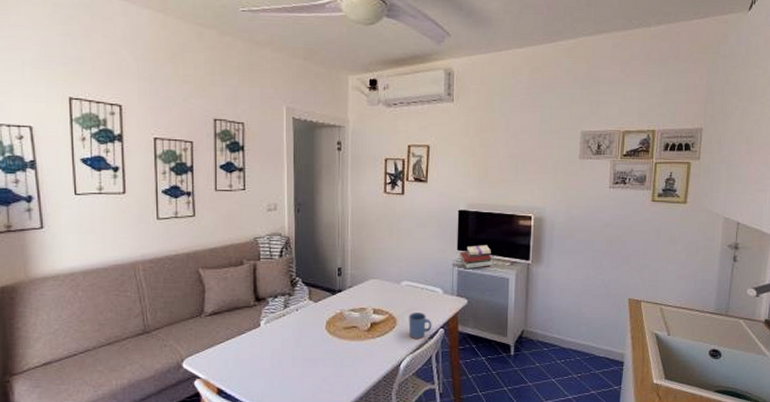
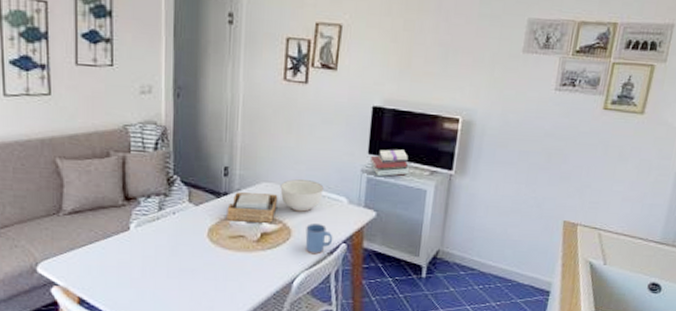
napkin holder: none [341,289,384,314] -> present [226,192,278,223]
bowl: none [385,275,422,303] -> present [280,179,324,212]

